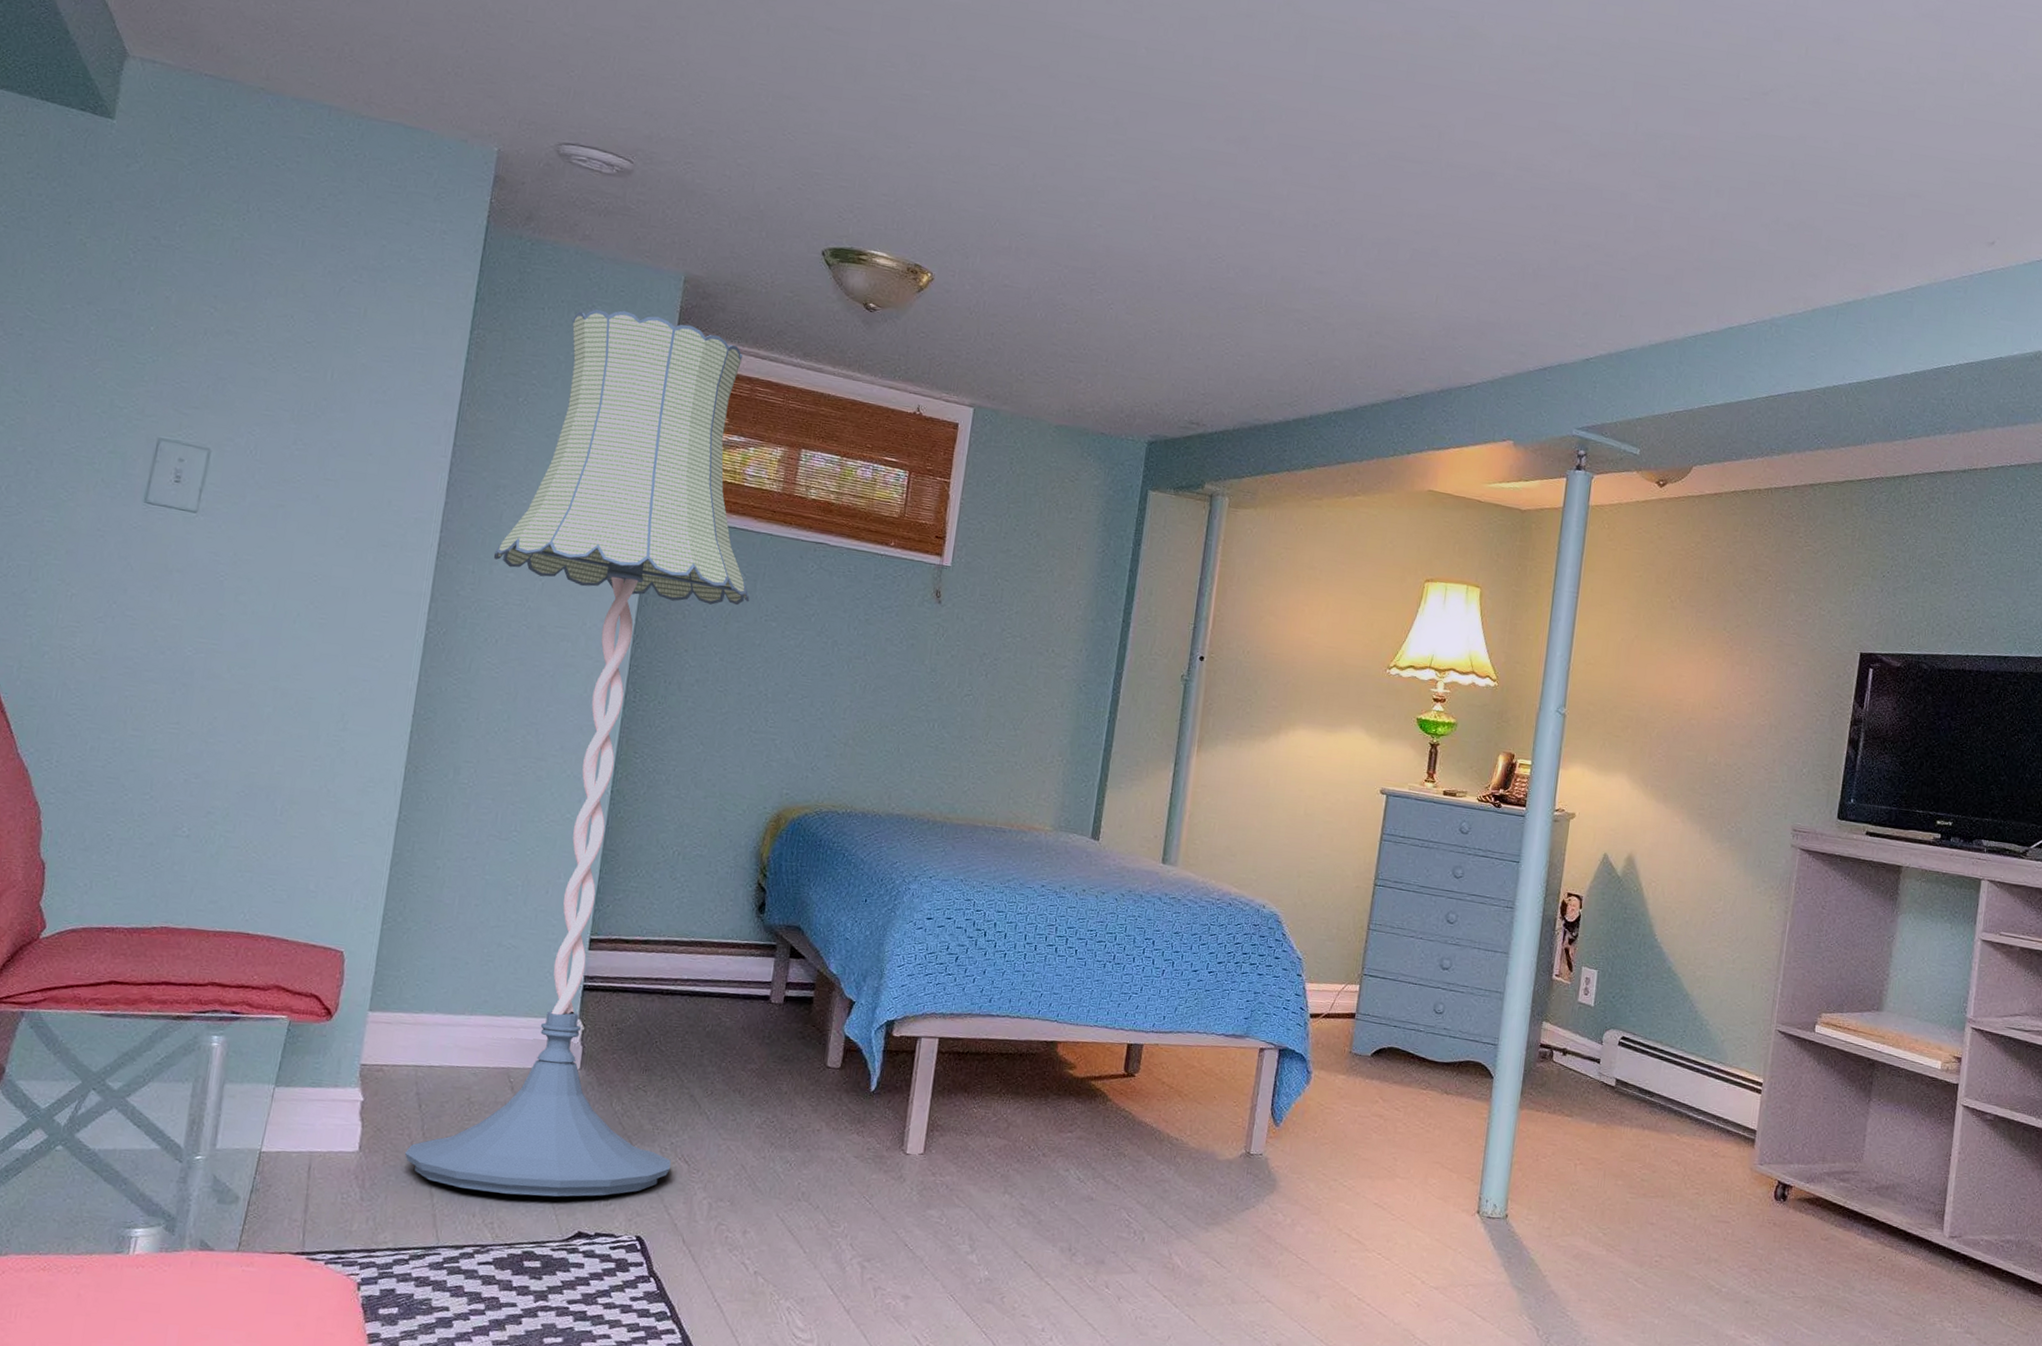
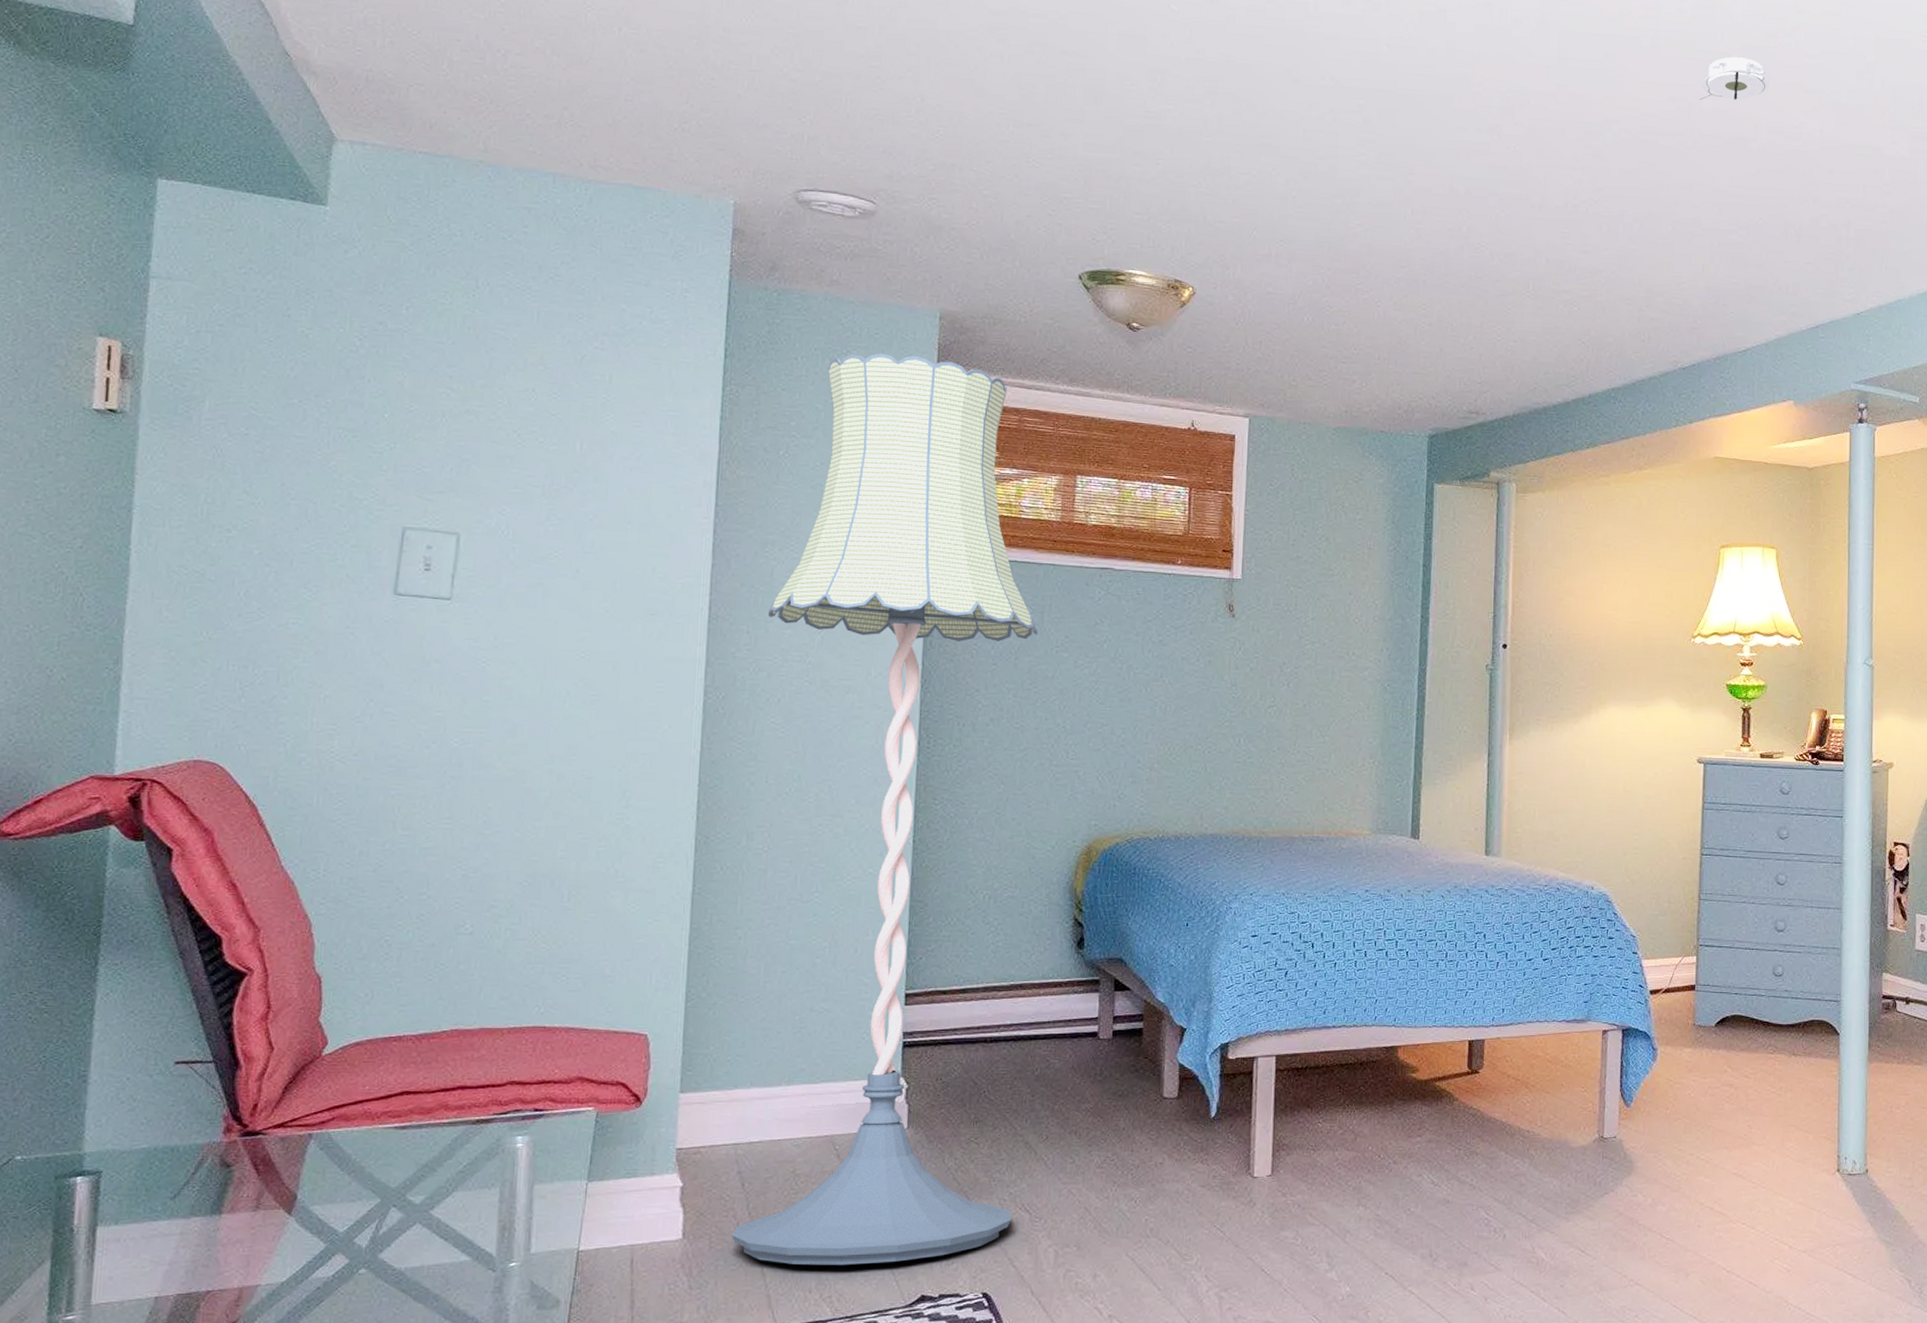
smoke detector: none [1449,88,1523,133] -> present [1698,57,1770,101]

